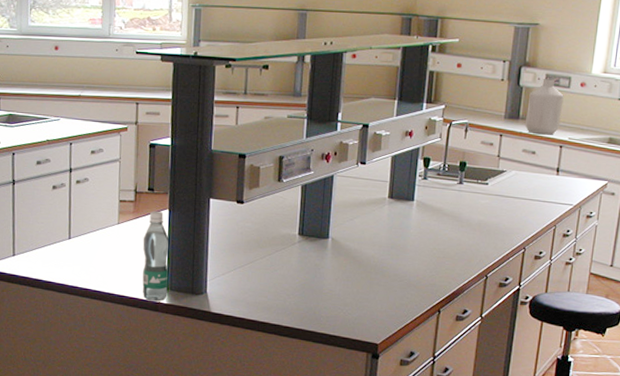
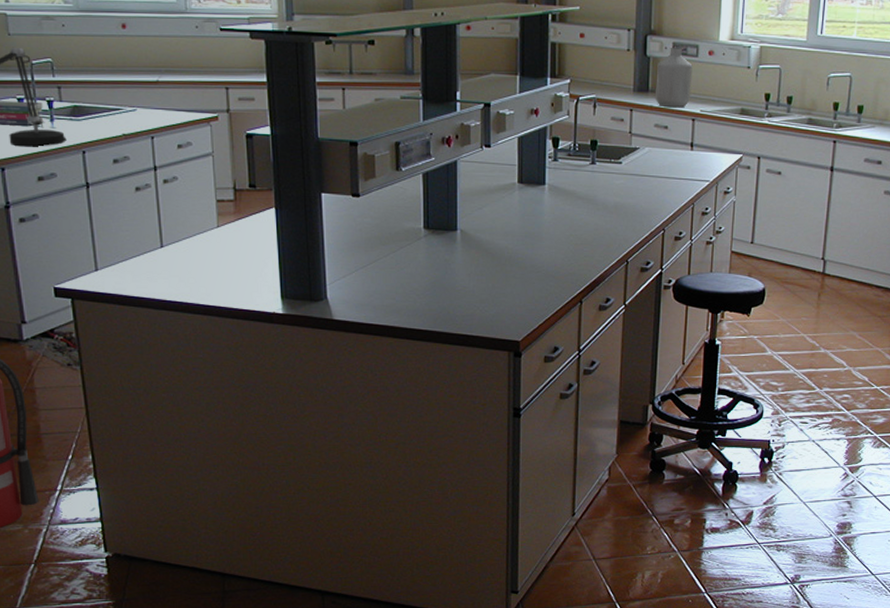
bottle: present [142,210,170,302] -> none [248,210,283,313]

